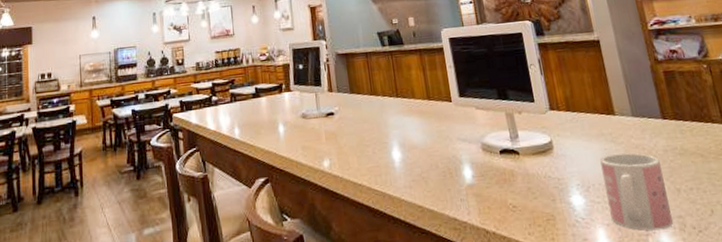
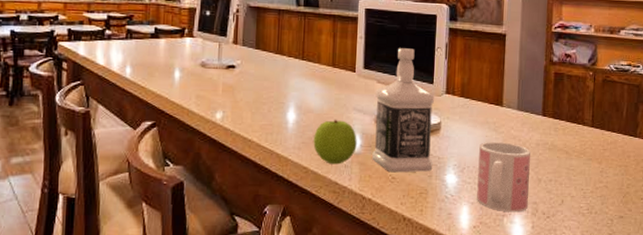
apple: none [422,152,469,200] -> present [313,119,357,165]
bottle: none [476,69,555,201] -> present [372,48,434,173]

